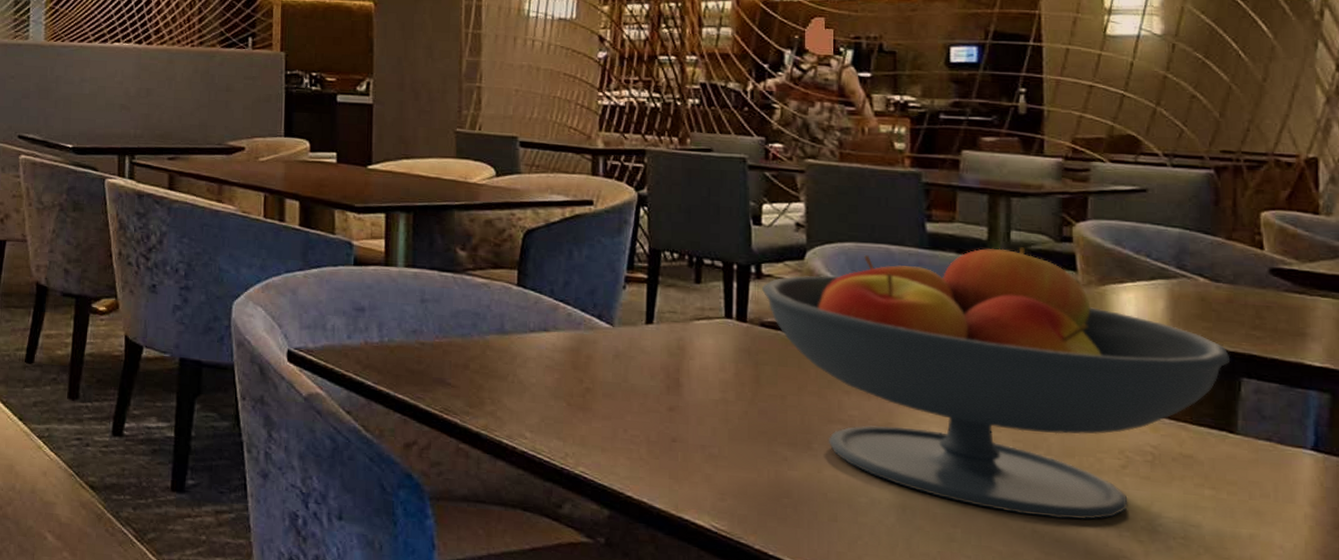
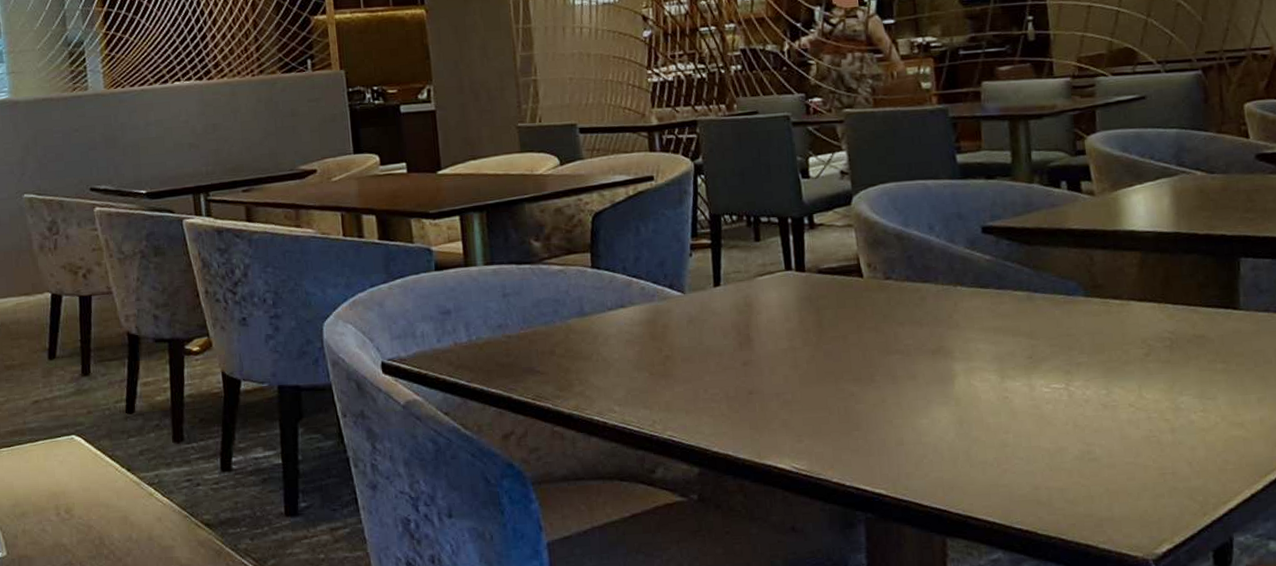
fruit bowl: present [762,247,1231,520] -> none [816,165,1229,412]

